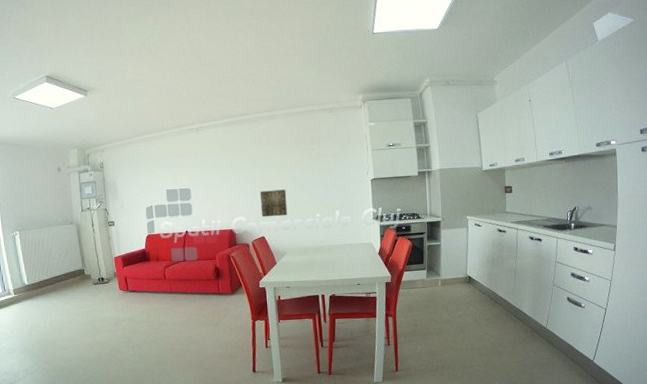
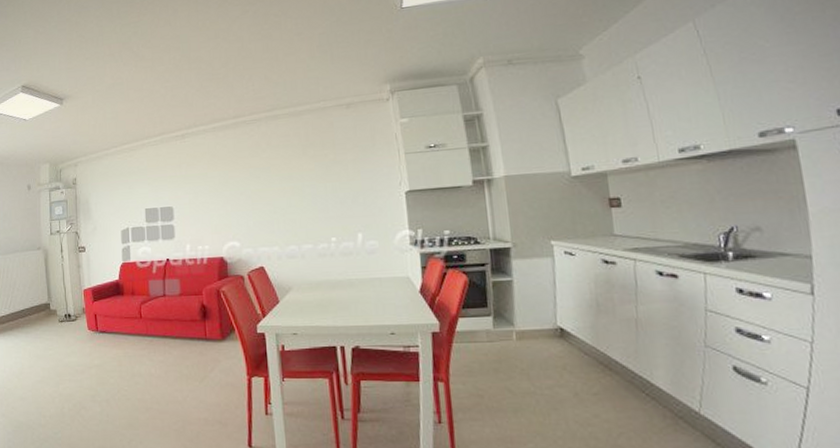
wall art: present [260,189,288,218] -> none [257,206,293,242]

